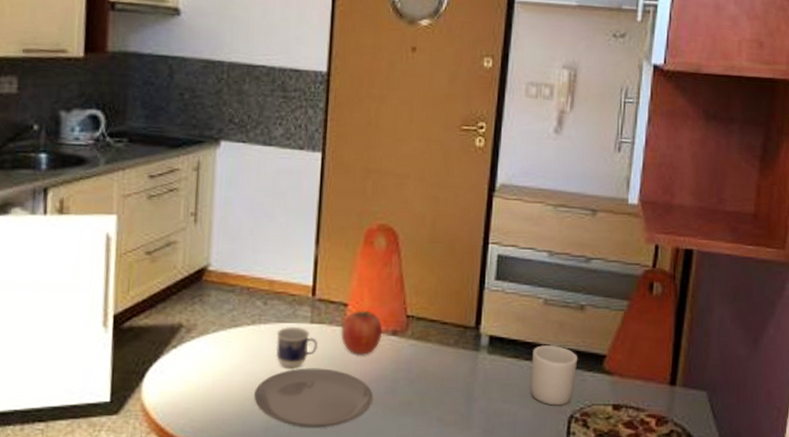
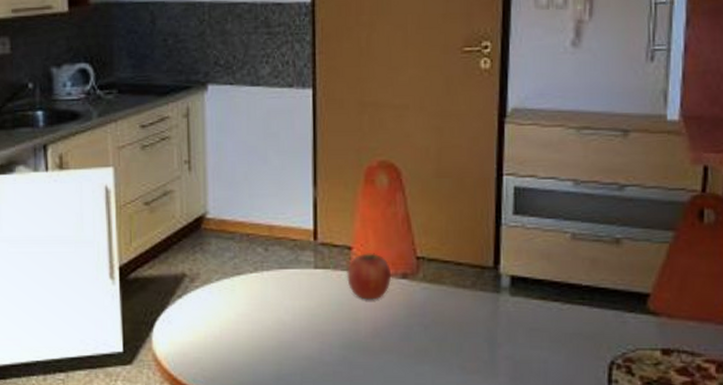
plate: present [254,368,374,428] -> none [263,315,387,377]
cup: present [275,326,318,369] -> none [280,272,325,316]
mug: present [529,345,578,406] -> none [560,285,616,351]

